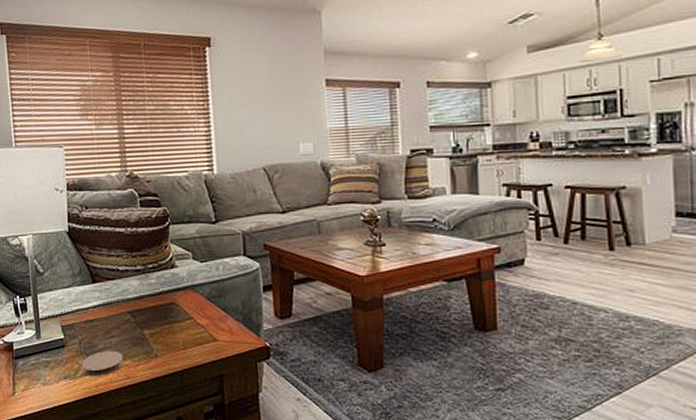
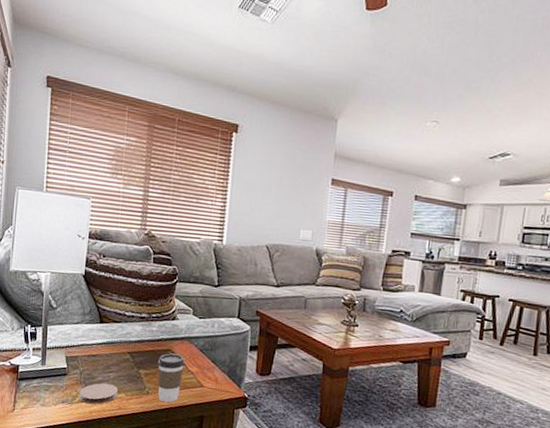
coffee cup: none [161,307,192,364] -> present [157,353,185,403]

